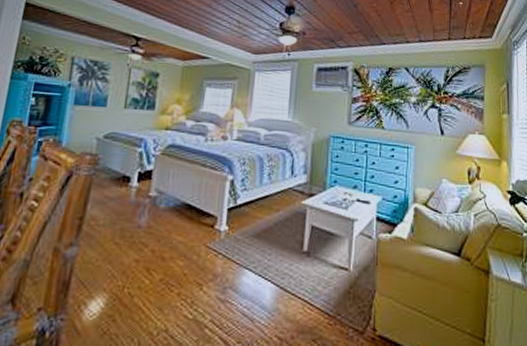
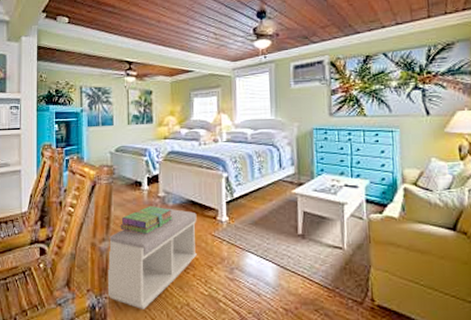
bench: none [63,212,192,335] -> present [106,209,197,309]
stack of books: none [95,206,163,242] -> present [120,206,173,235]

